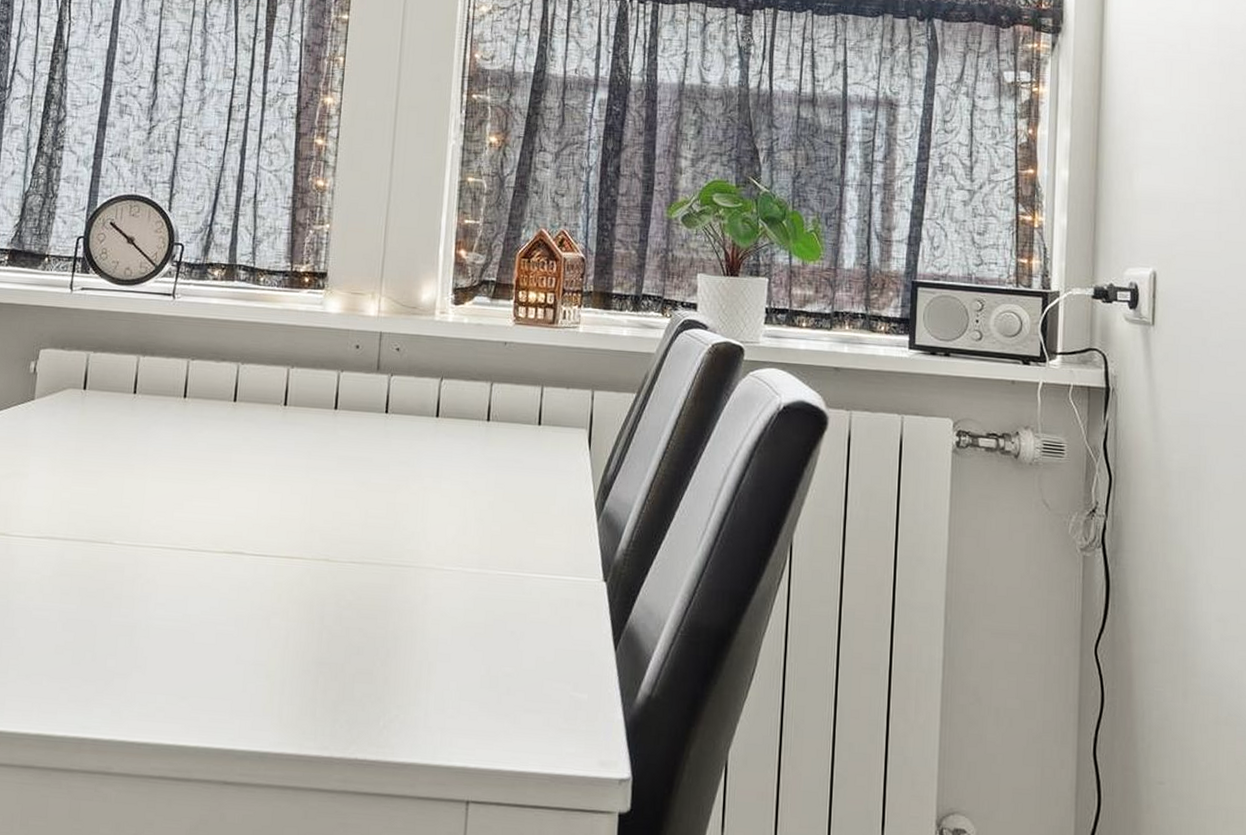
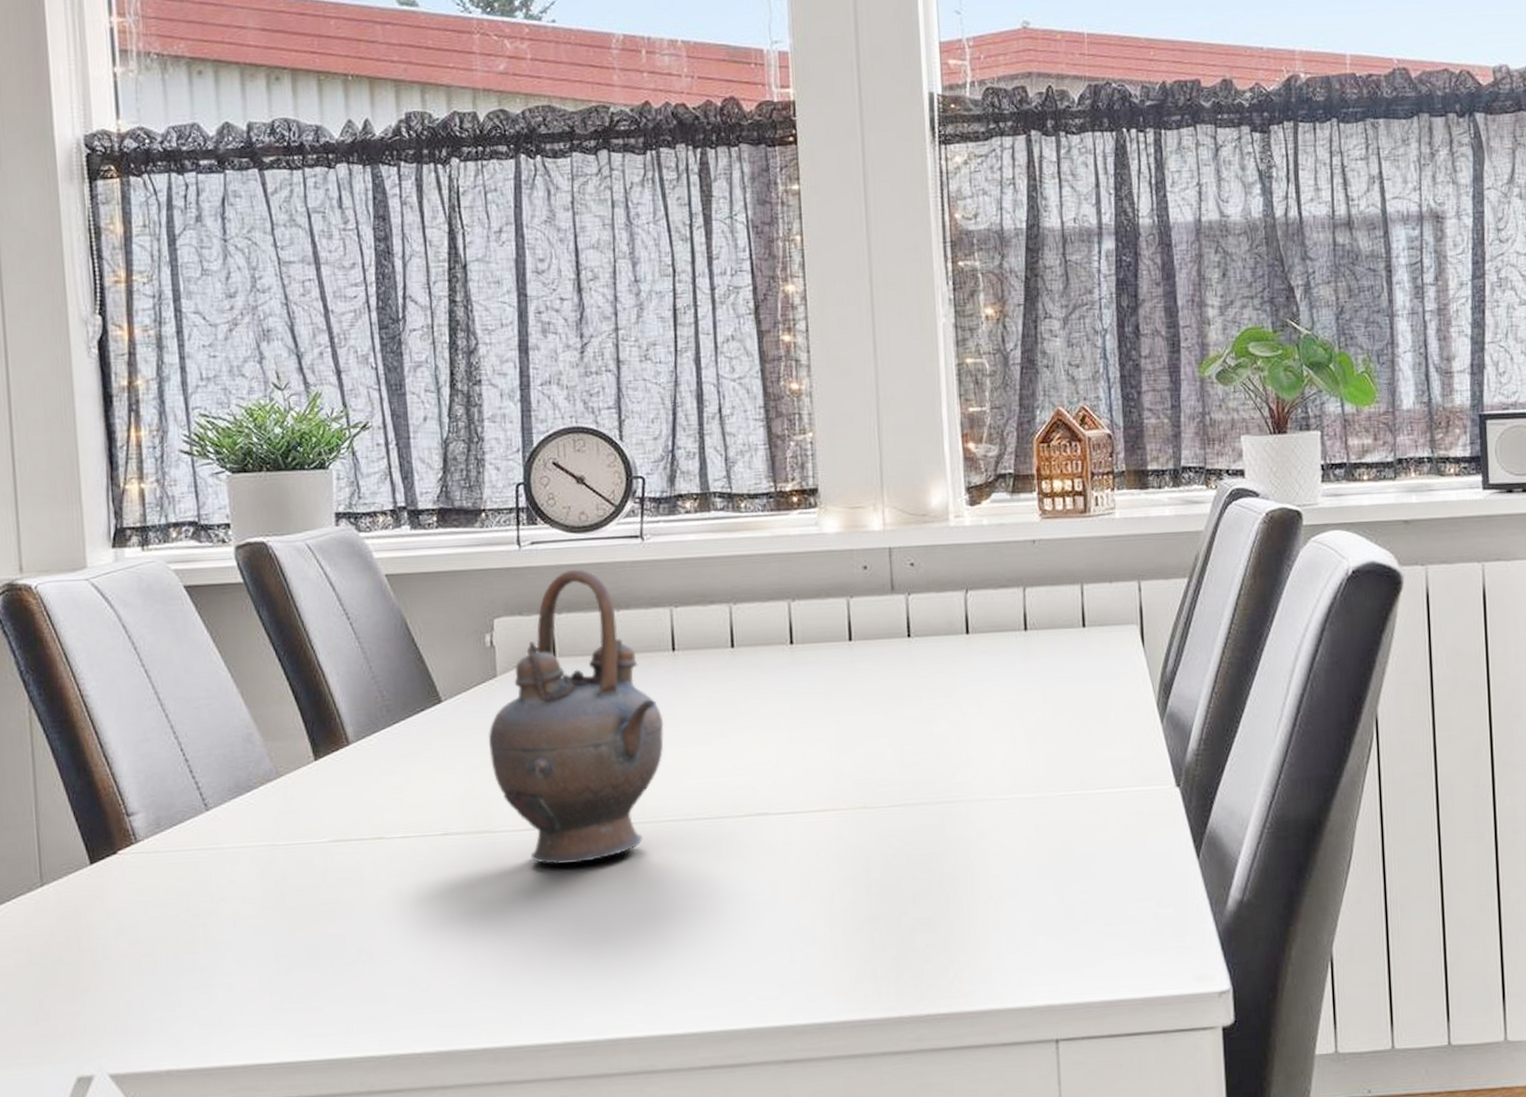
teapot: none [17,315,167,574] -> present [488,568,664,865]

